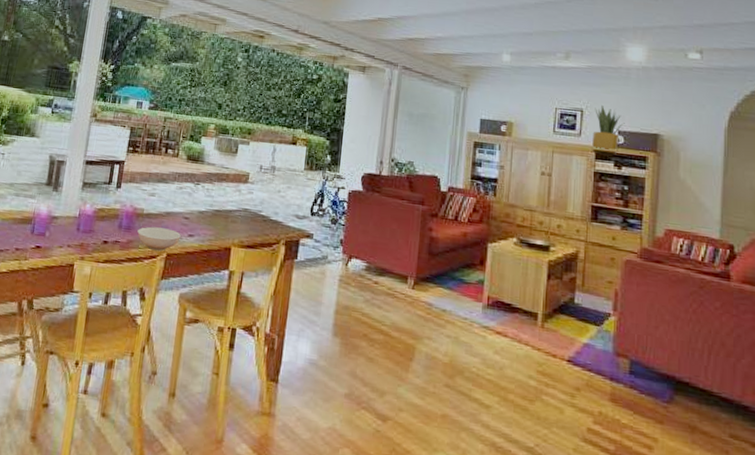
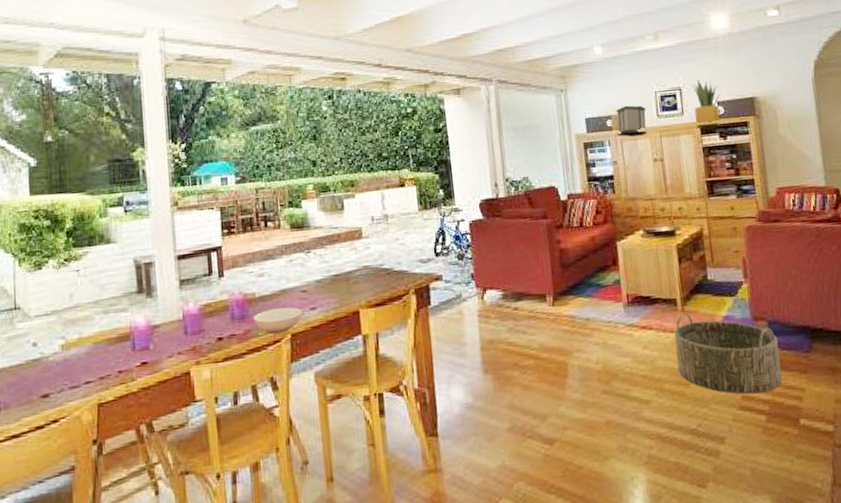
decorative box: none [508,115,543,148] -> present [615,105,647,137]
basket: none [525,328,637,432] -> present [674,312,782,394]

